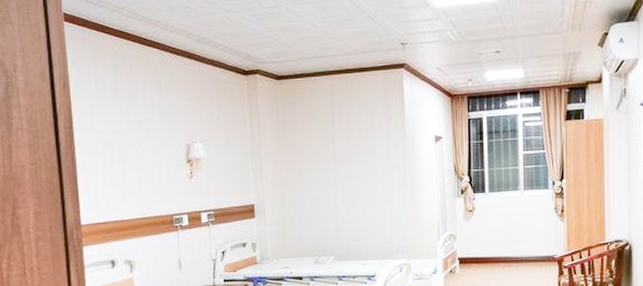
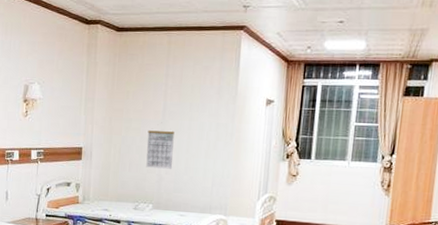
calendar: none [320,177,350,219] -> present [146,130,174,169]

